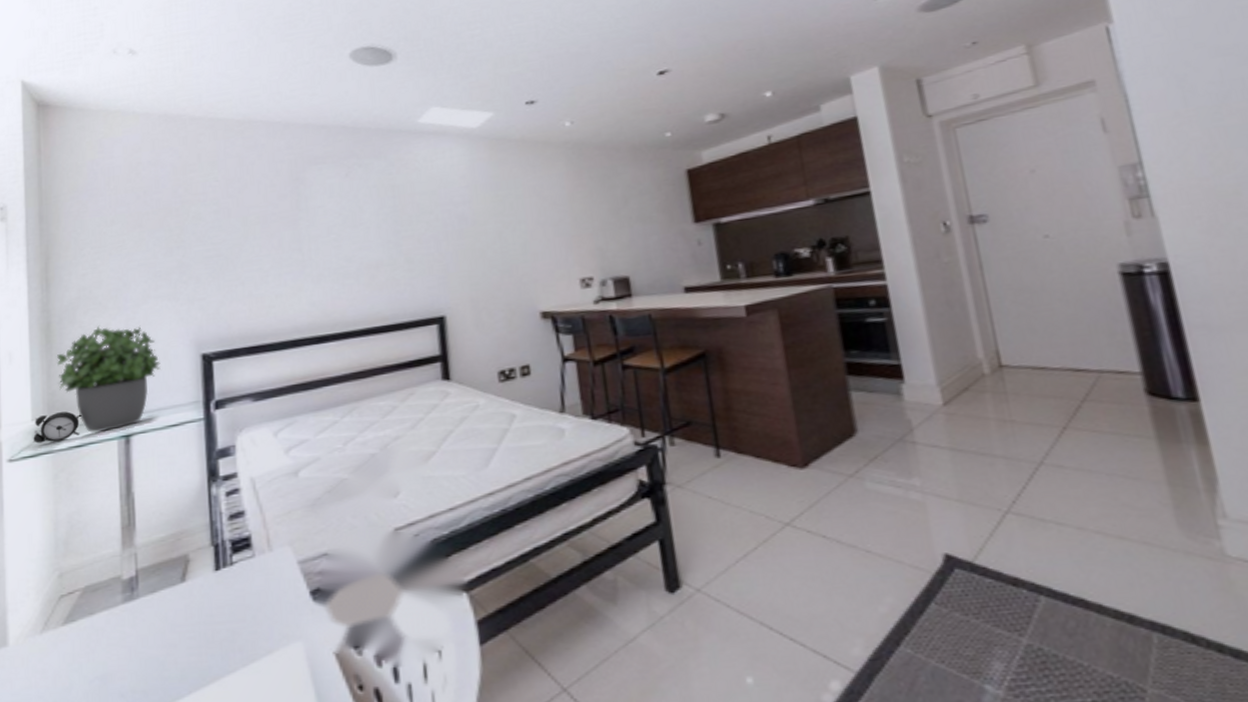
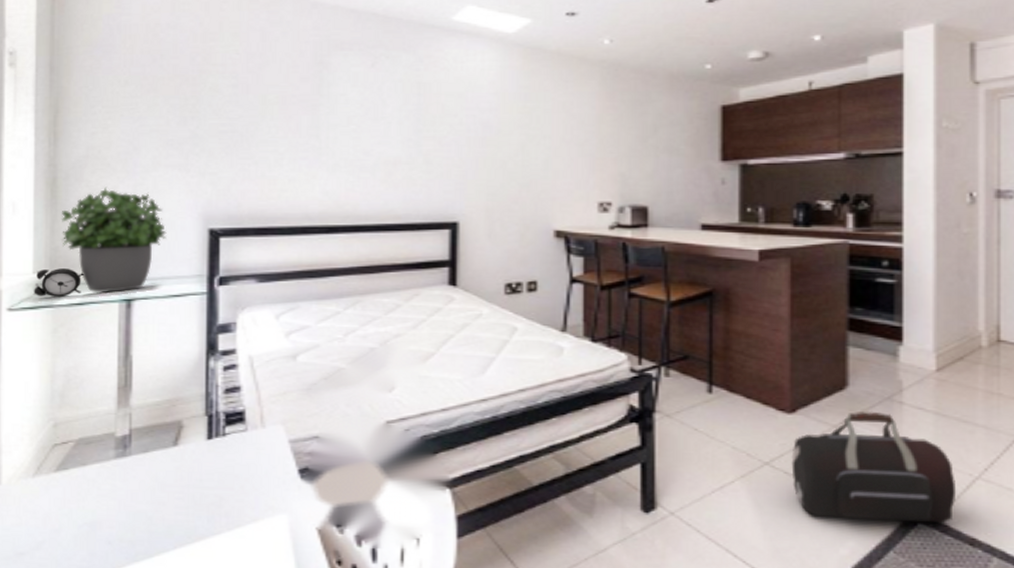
duffel bag: none [811,455,989,576] -> present [791,412,957,523]

